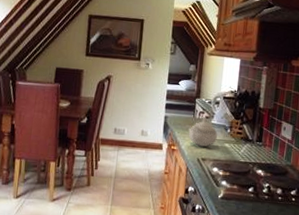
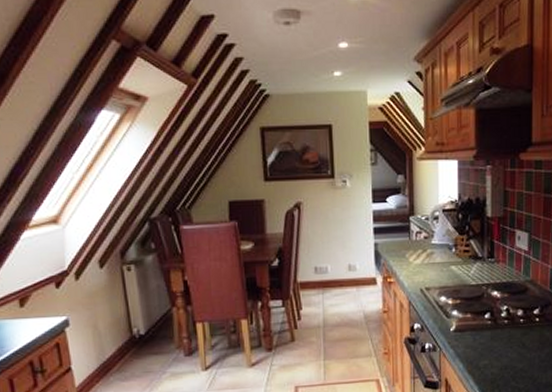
teapot: present [188,118,218,147] -> none [405,239,441,274]

